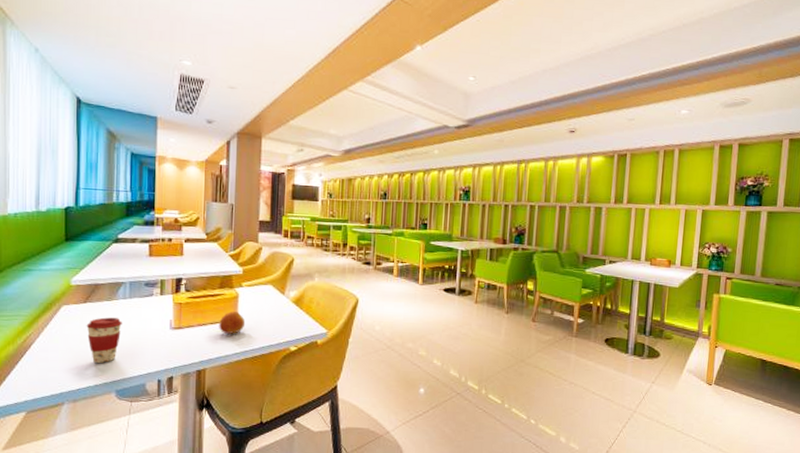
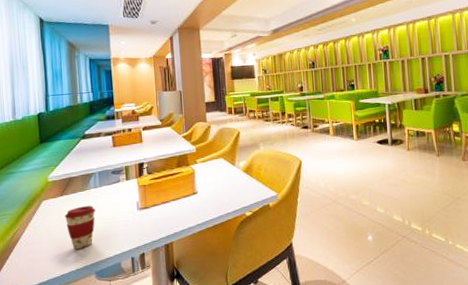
fruit: present [219,312,246,335] -> none [180,187,204,209]

